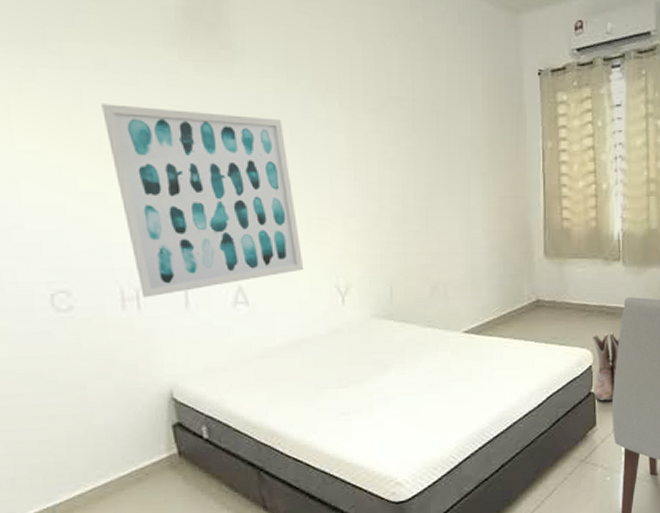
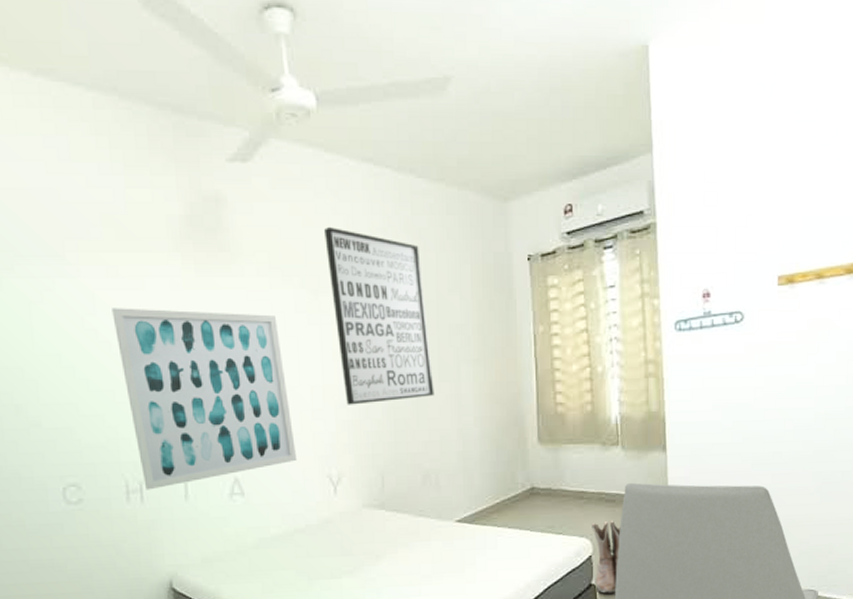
wall art: none [333,28,444,215] -> present [324,226,434,405]

